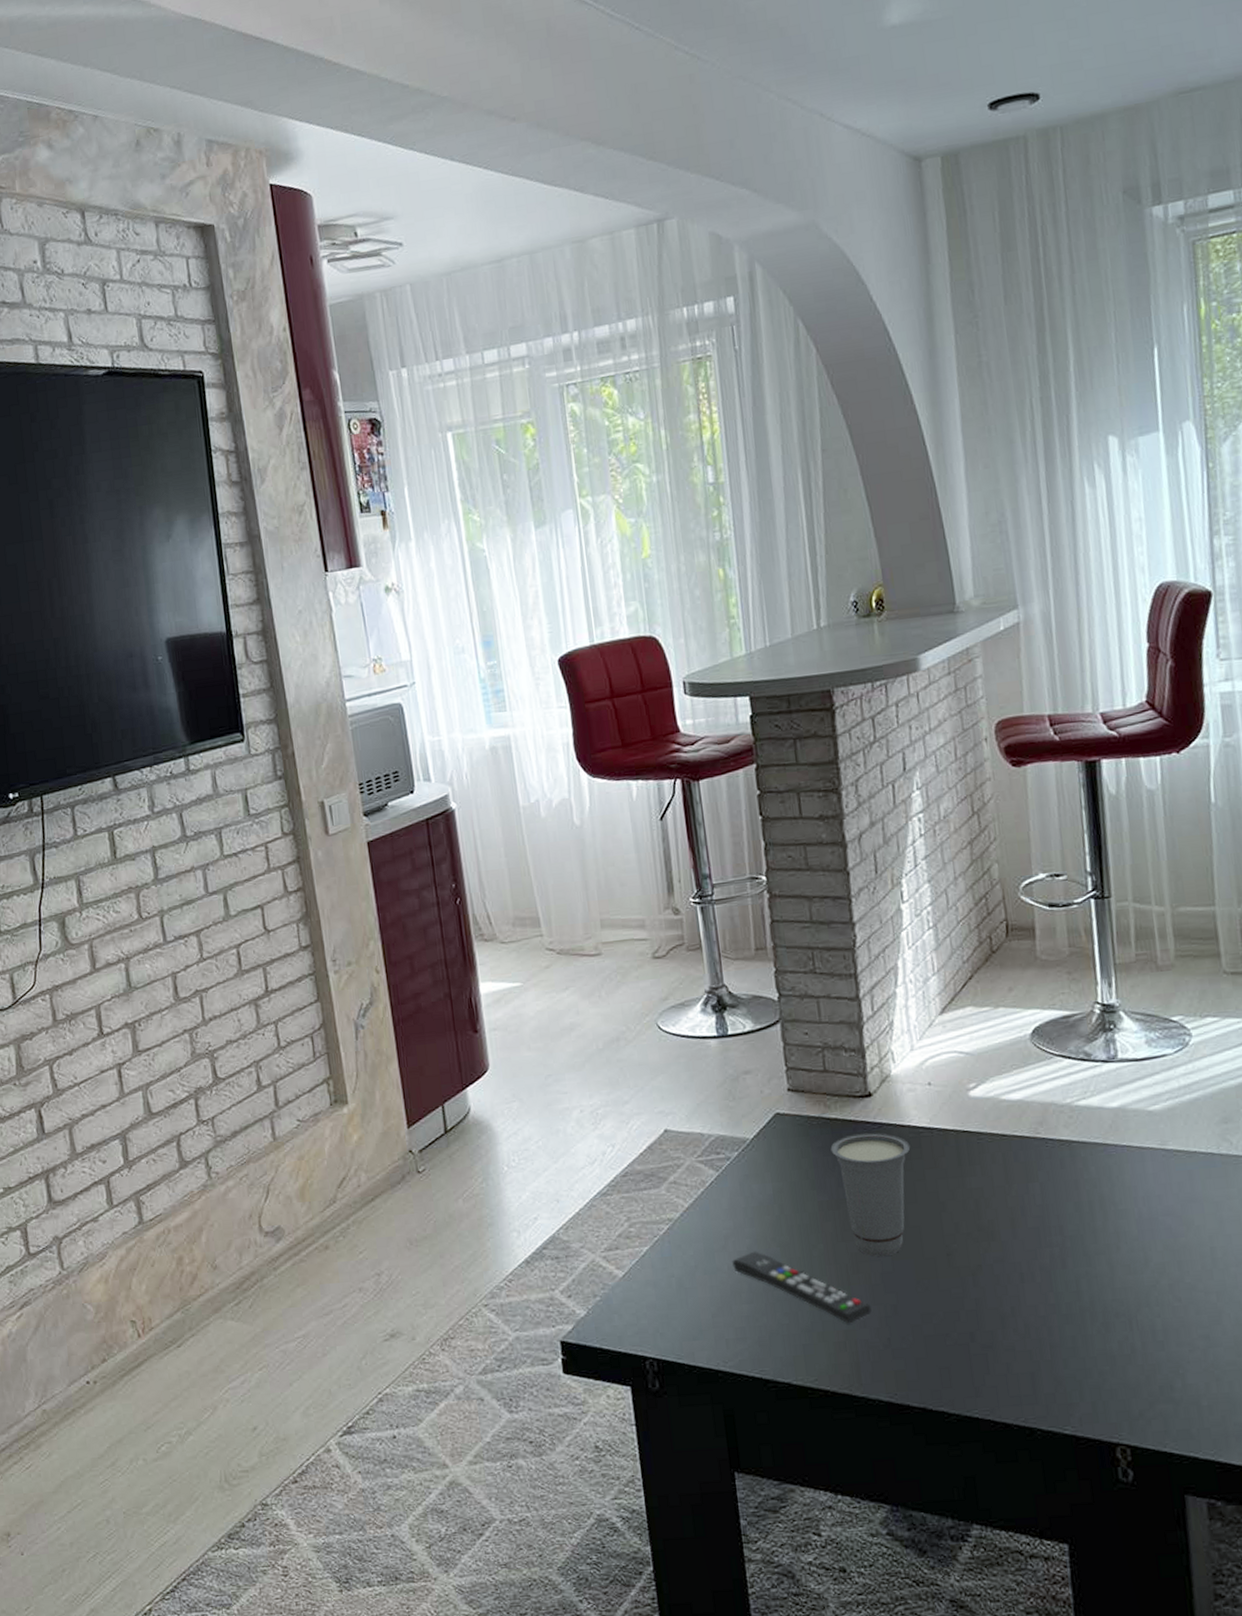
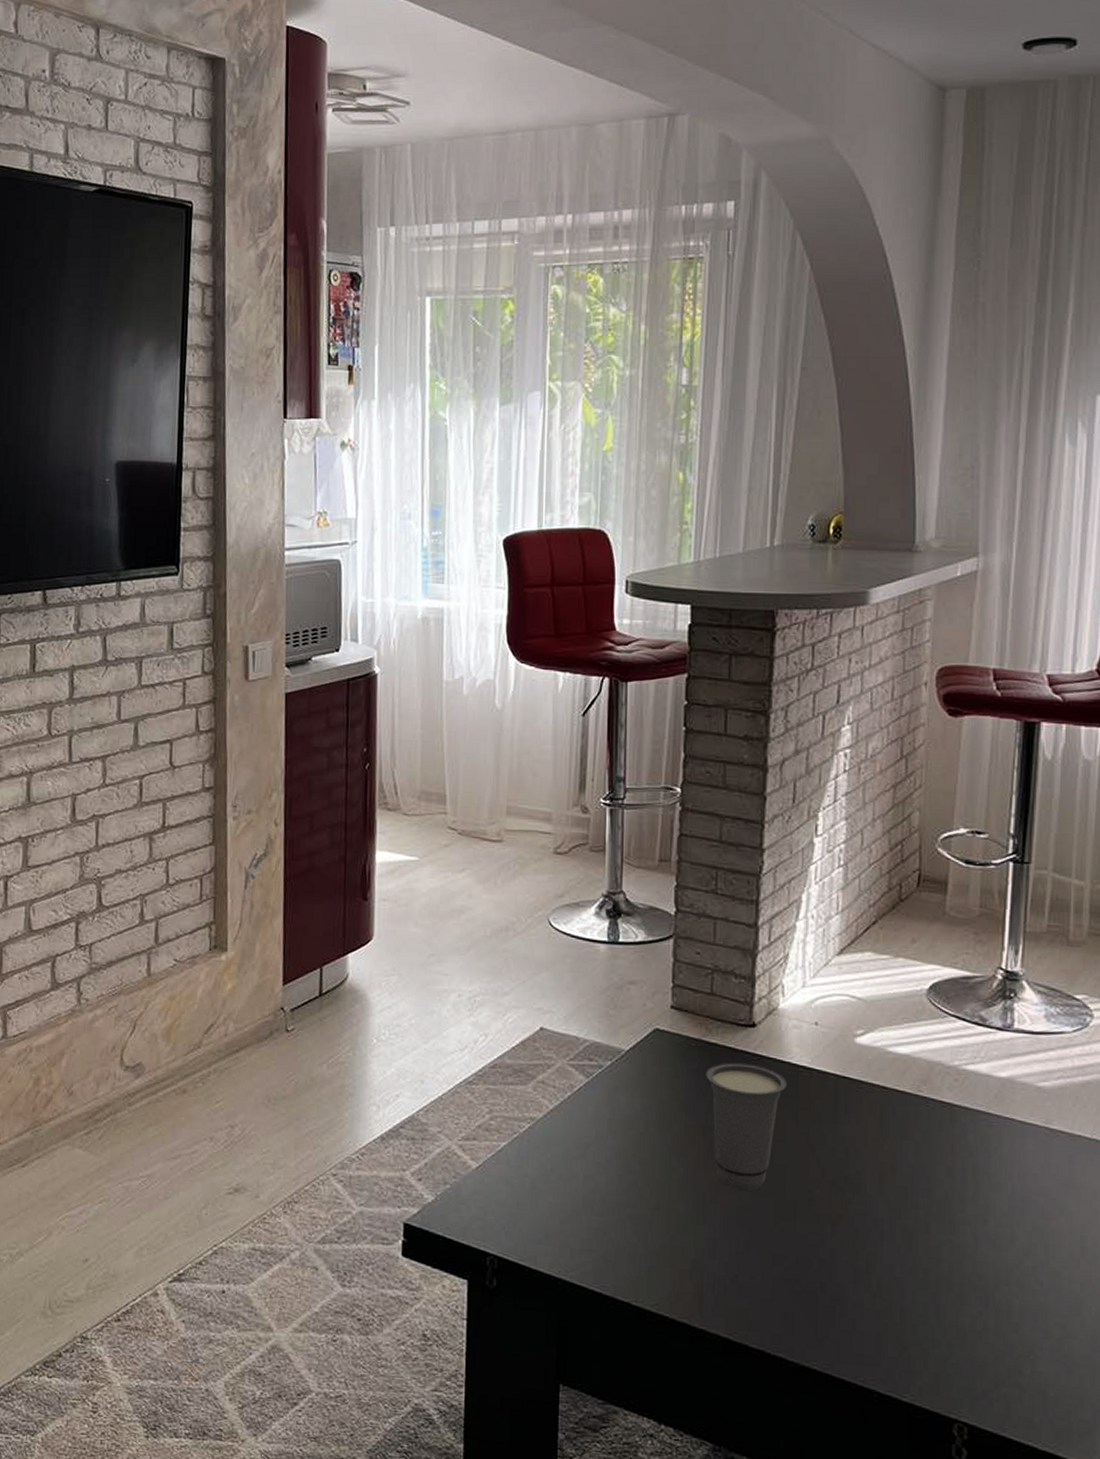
remote control: present [732,1251,872,1324] -> none [589,1164,723,1253]

